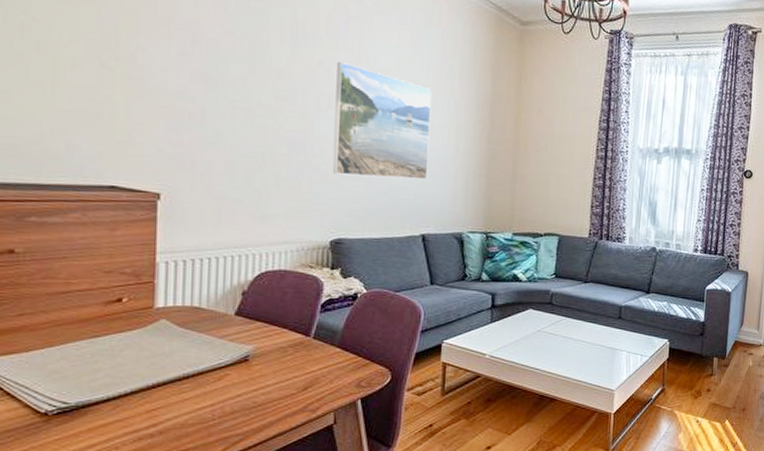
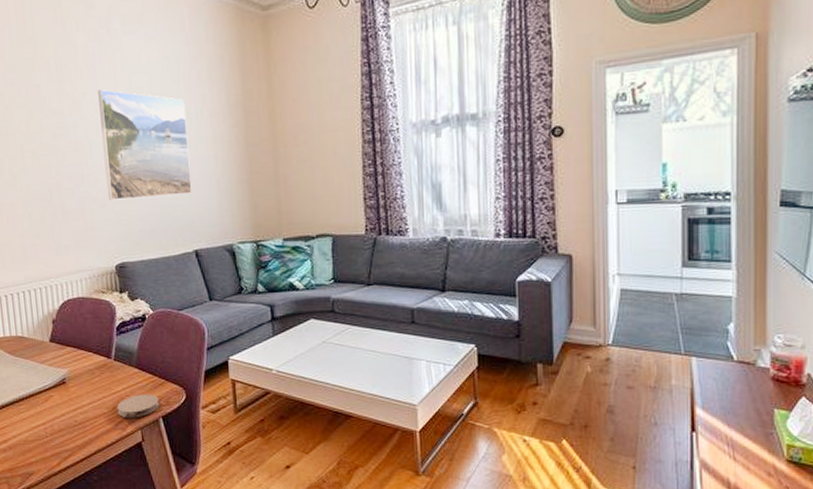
coaster: none [308,374,360,400] -> present [116,394,160,418]

